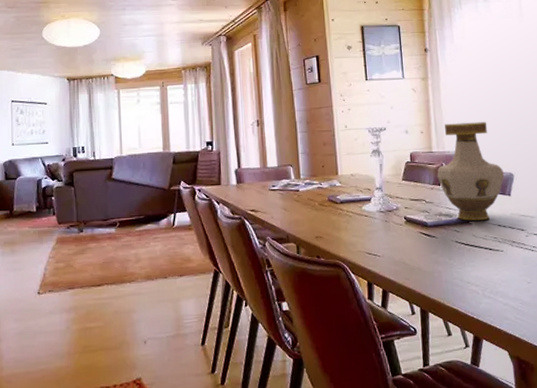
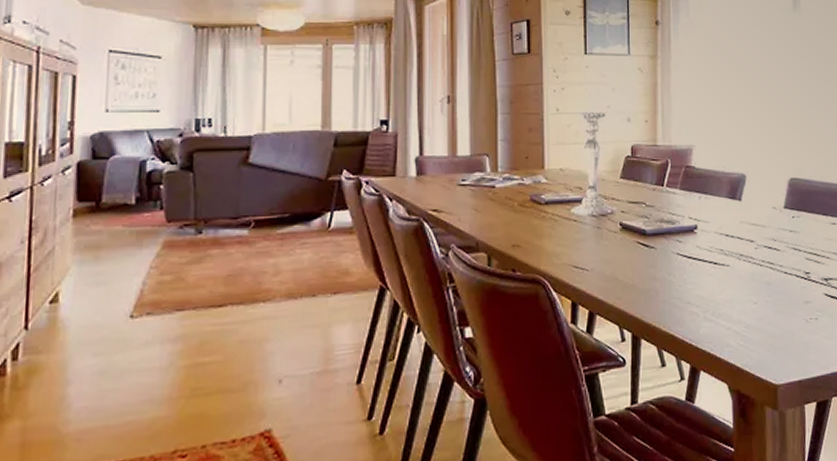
vase: present [437,122,505,221] -> none [660,112,736,229]

